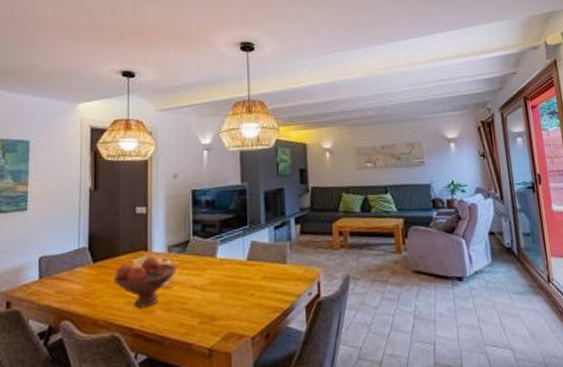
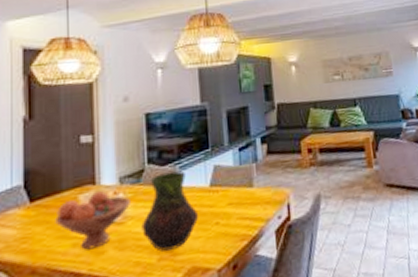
vase: none [186,244,237,316] -> present [141,170,199,252]

